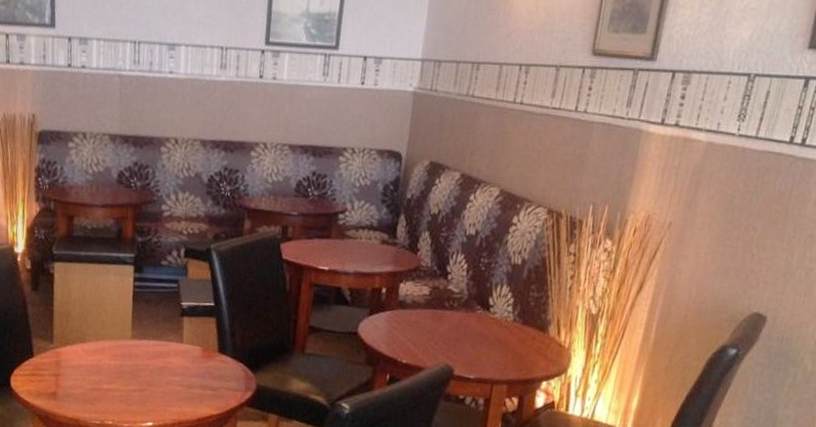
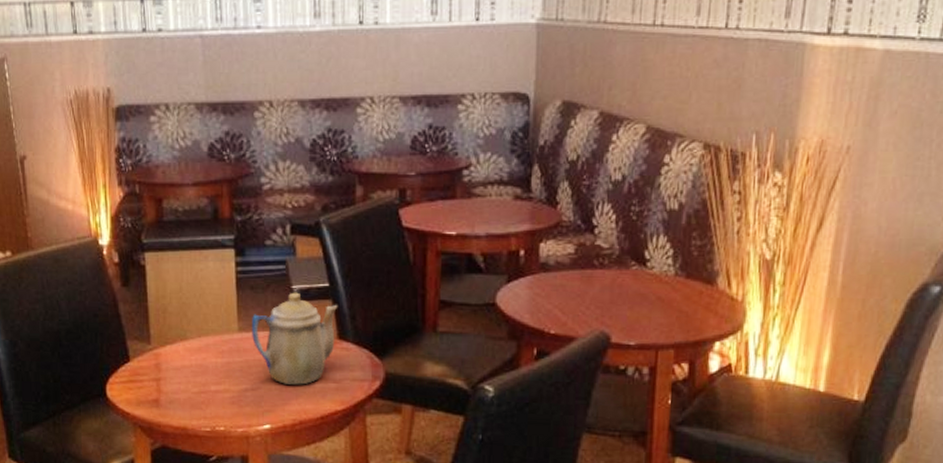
teapot: none [143,308,221,390] -> present [252,292,338,385]

